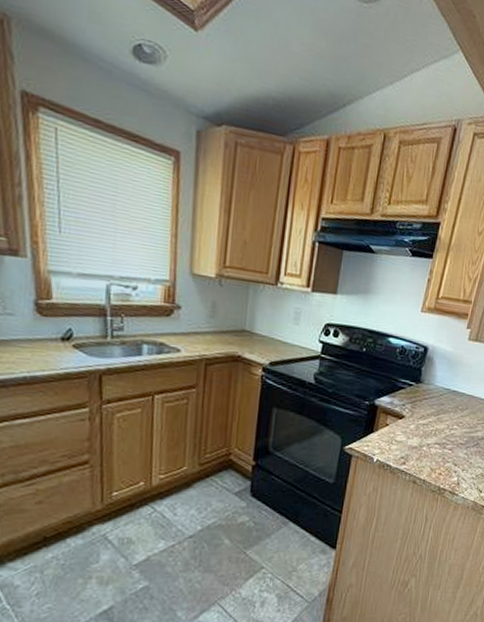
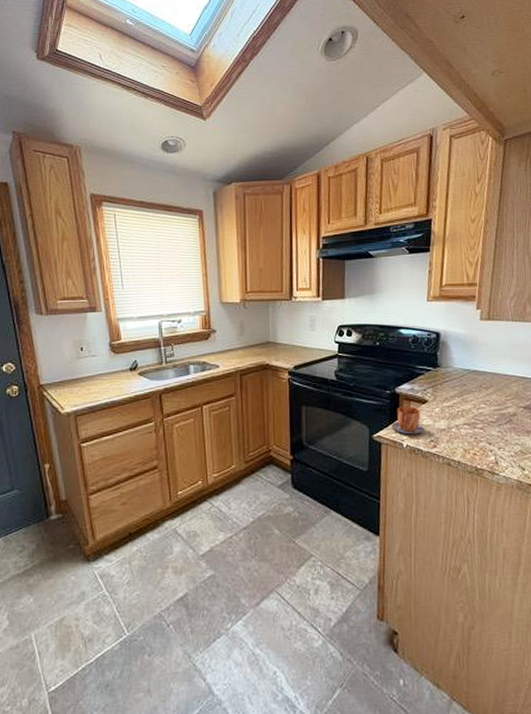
mug: none [364,419,398,450] -> present [391,406,425,435]

